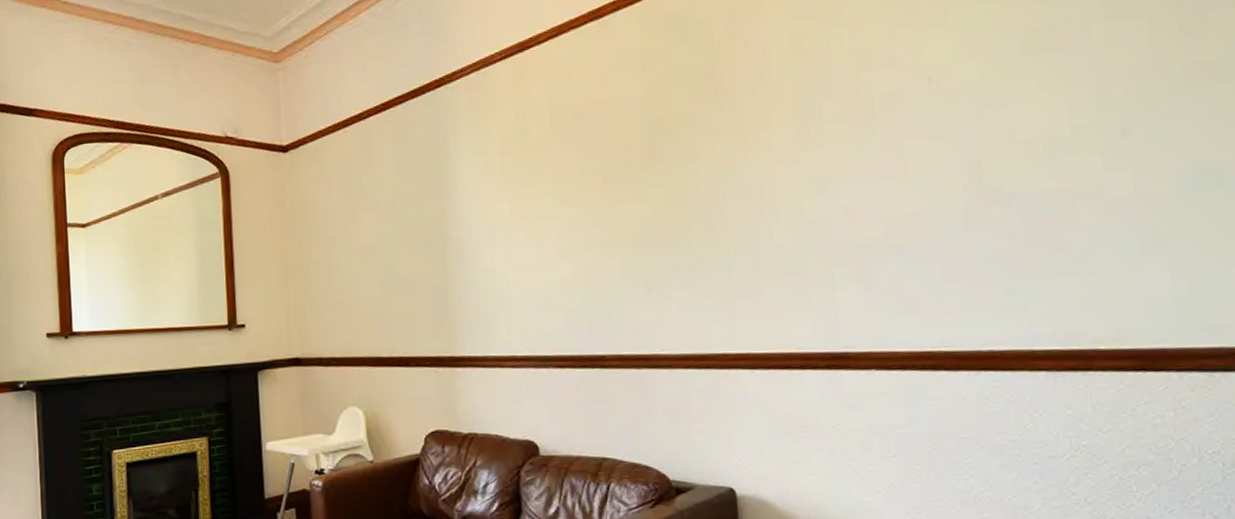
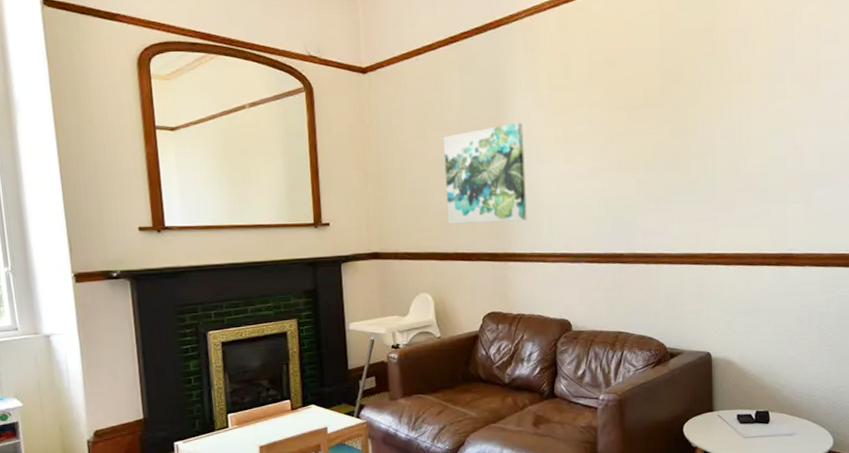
wall art: none [375,197,478,323] -> present [443,122,527,225]

